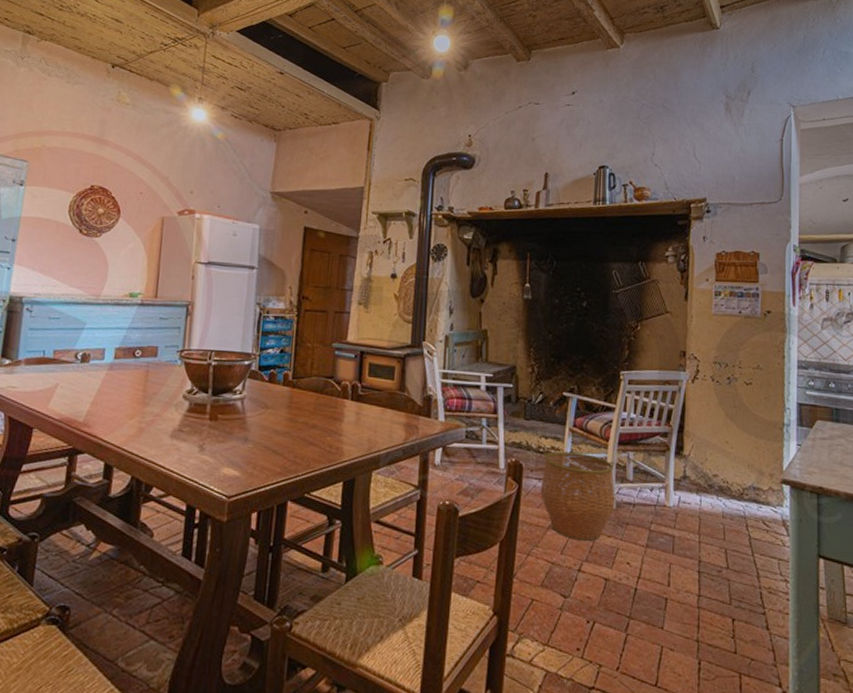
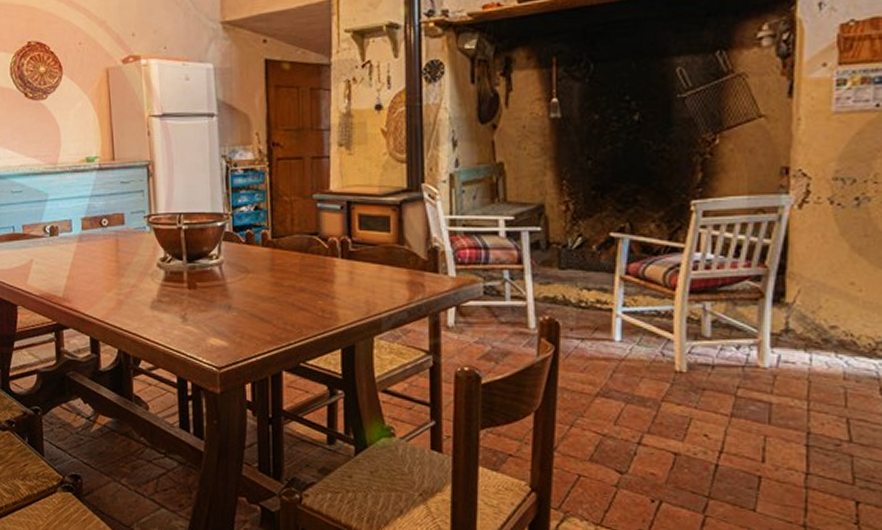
basket: present [540,451,615,541] -> none [584,305,686,410]

